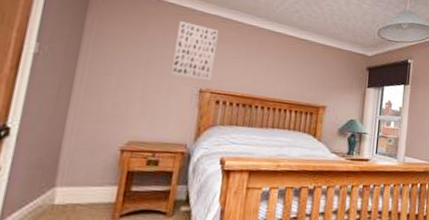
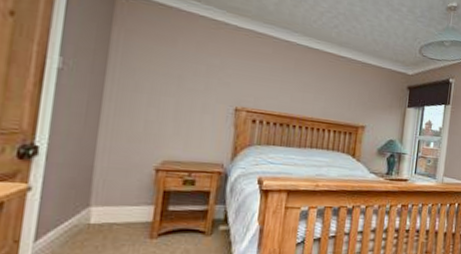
wall art: present [171,21,219,82] -> none [205,35,254,100]

